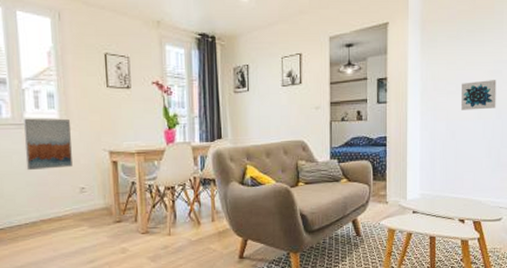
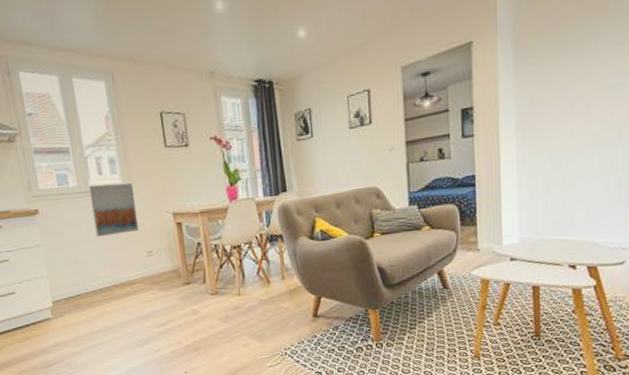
wall art: present [461,80,497,110] -> none [568,95,615,137]

